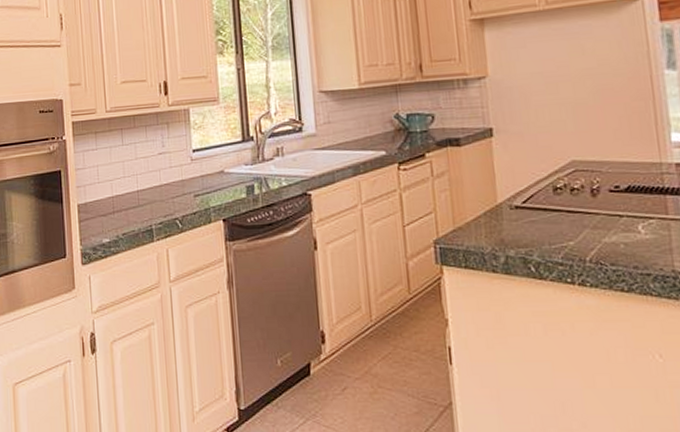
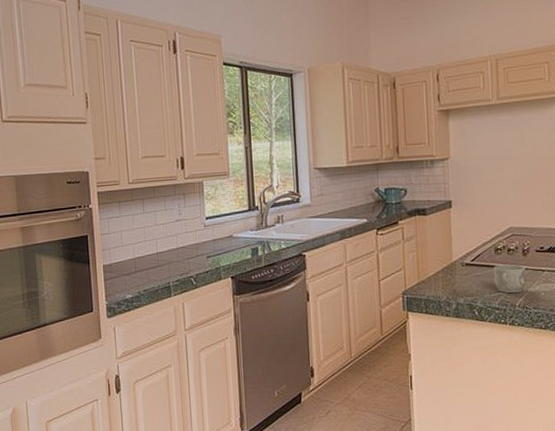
mug: none [552,208,598,245] -> present [493,265,526,294]

